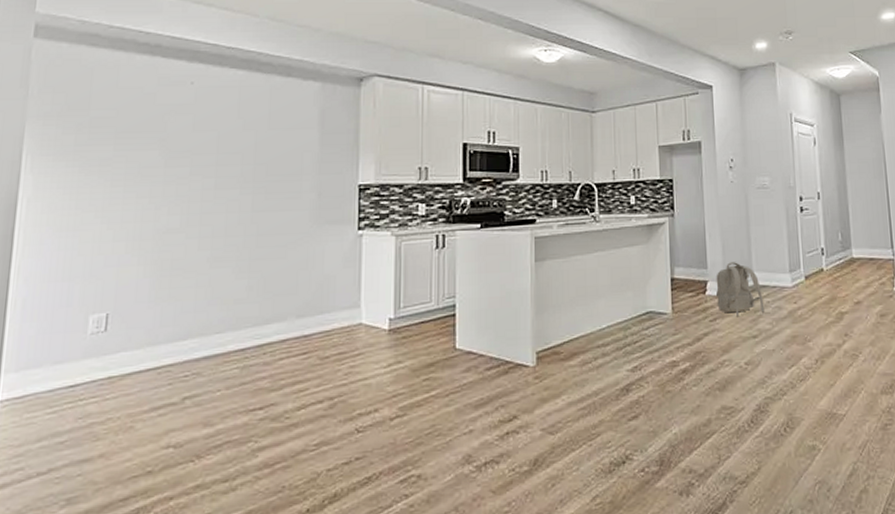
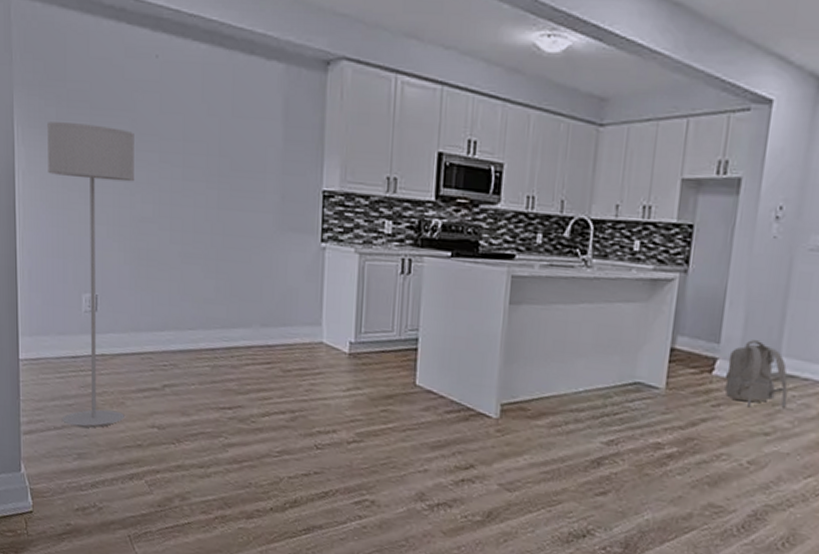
floor lamp: none [48,147,164,467] -> present [47,122,134,428]

